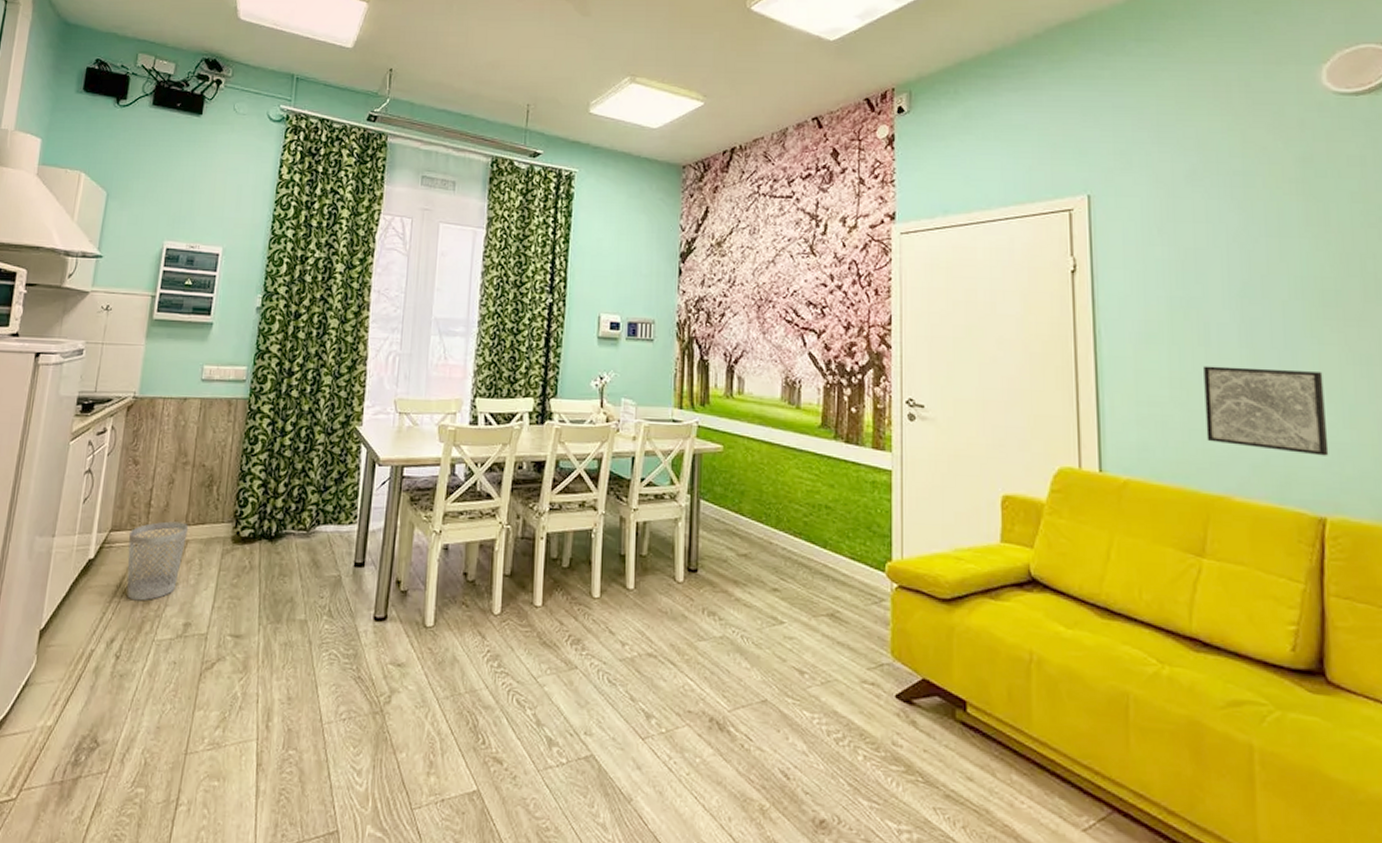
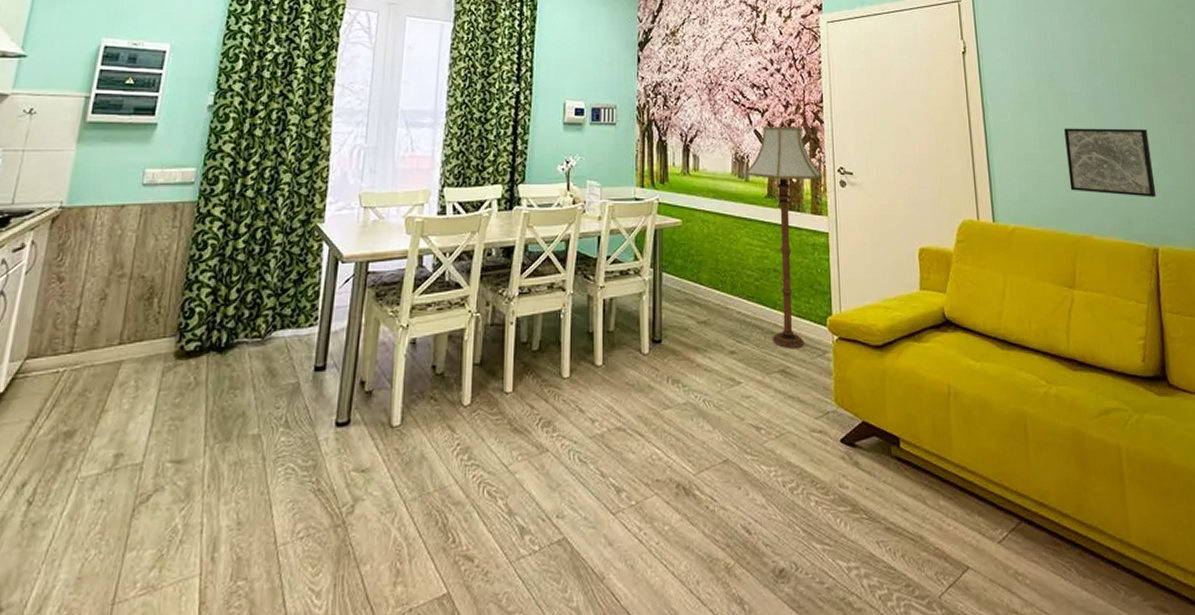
wastebasket: present [127,521,189,601] -> none [44,341,124,435]
floor lamp: none [797,343,887,593] -> present [745,120,822,349]

